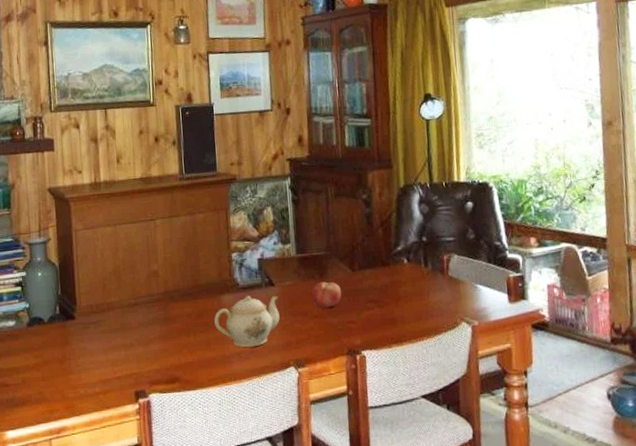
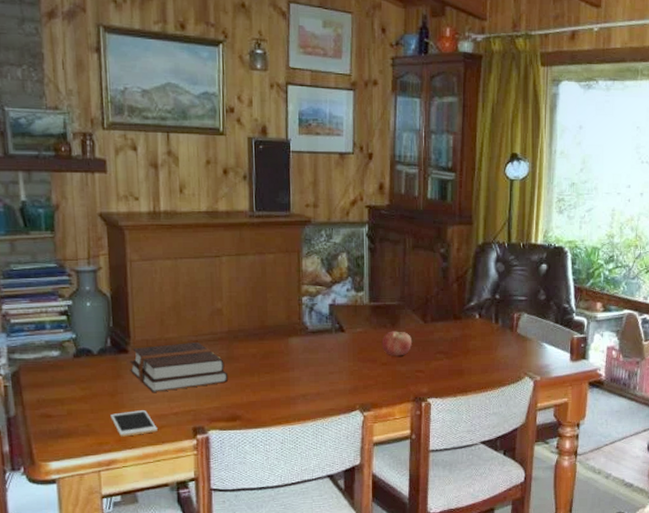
cell phone: none [60,376,103,404] -> present [110,410,158,437]
hardback book: none [76,305,167,357] -> present [129,342,229,392]
teapot: present [214,296,280,348] -> none [280,340,348,390]

